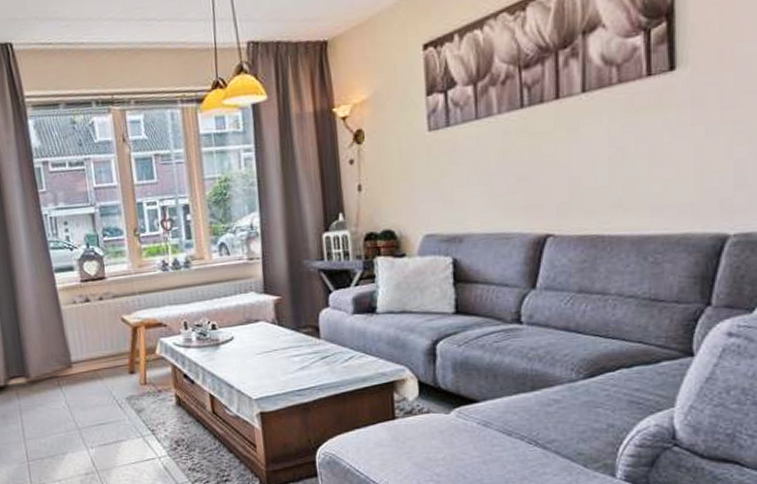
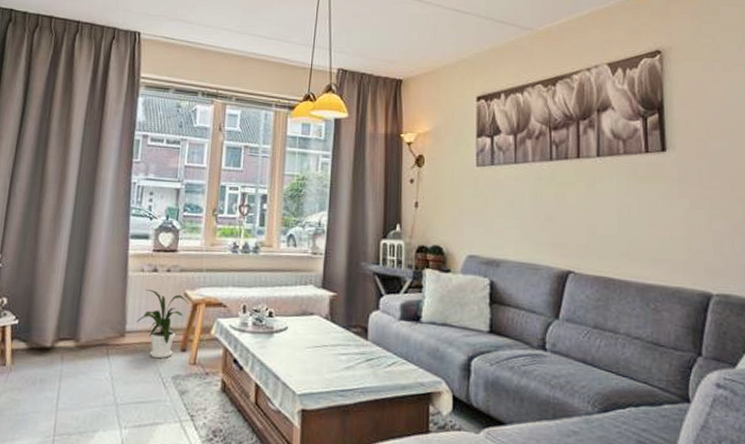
house plant: none [79,320,129,384] -> present [136,290,189,359]

